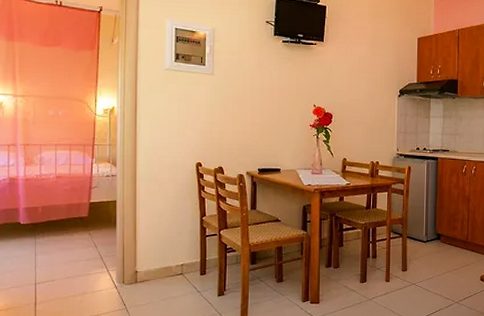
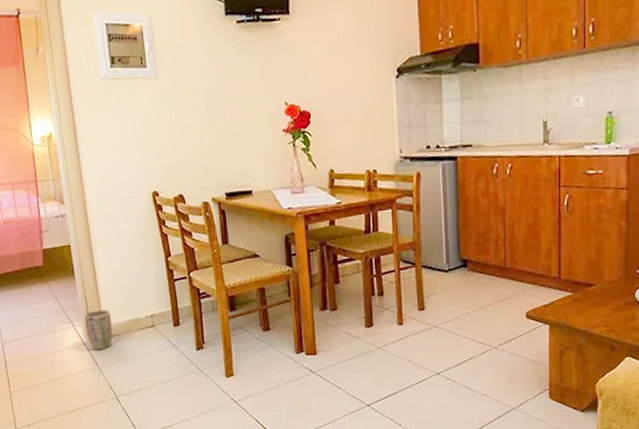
plant pot: none [119,258,145,293] -> present [84,310,113,350]

